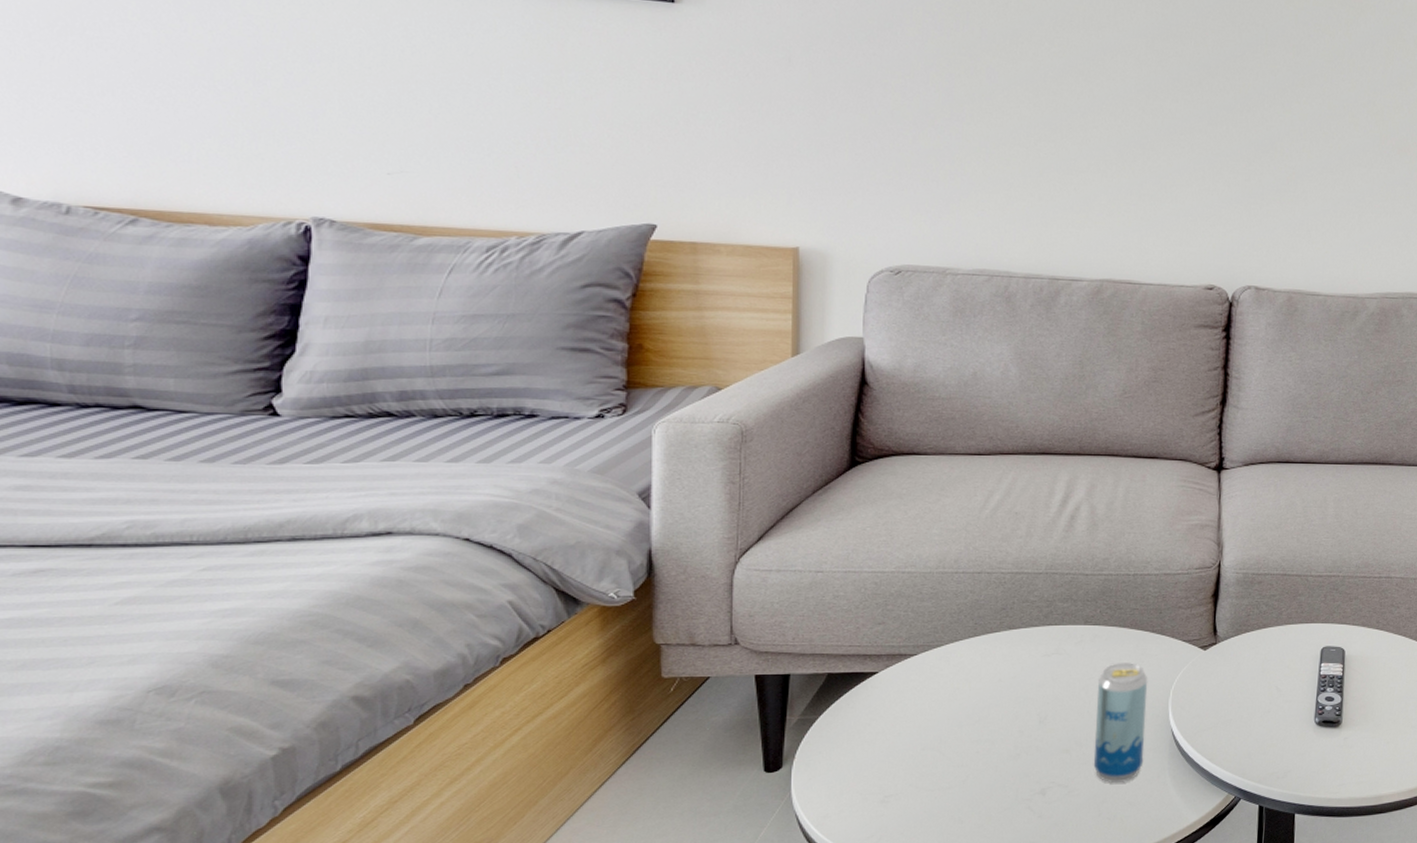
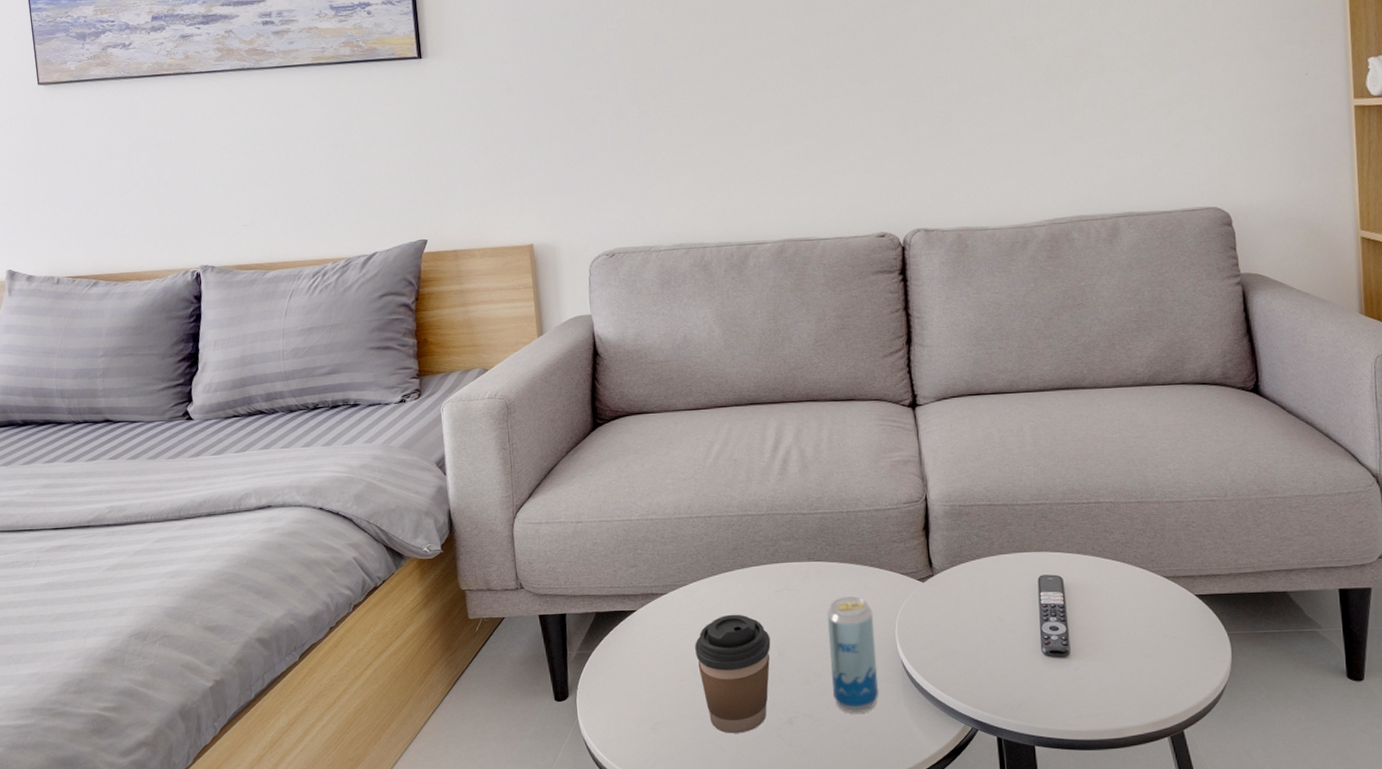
coffee cup: none [943,678,1032,806] -> present [695,614,771,734]

